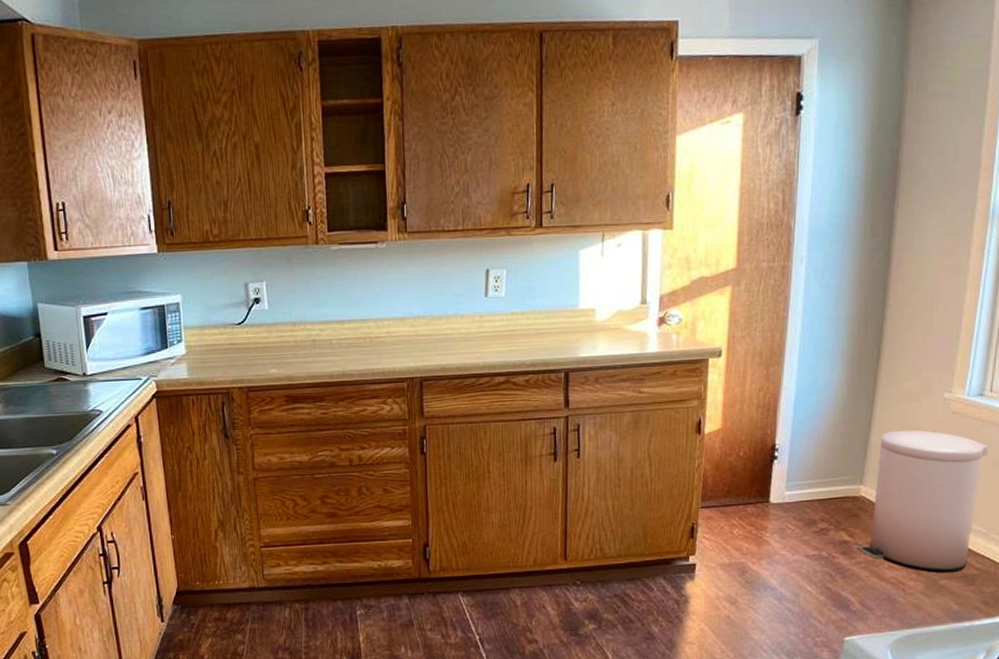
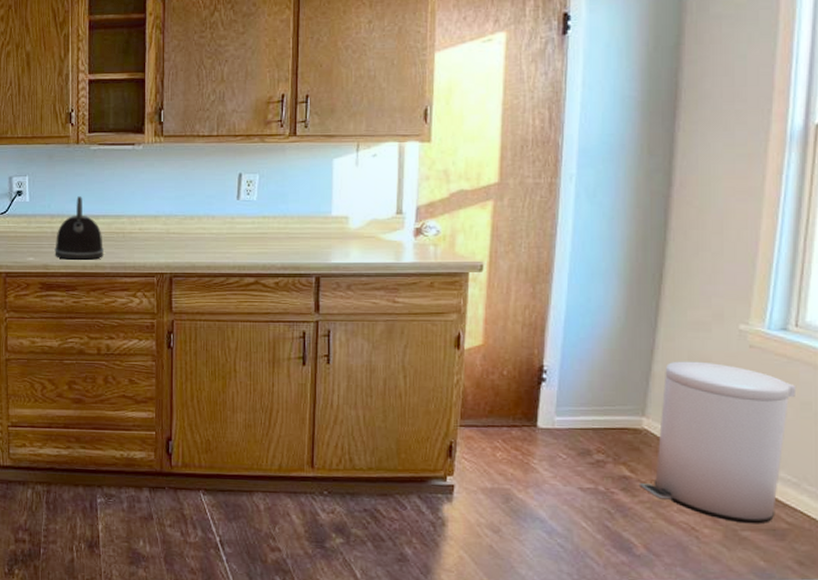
kettle: none [298,301,352,370] -> present [54,196,105,261]

